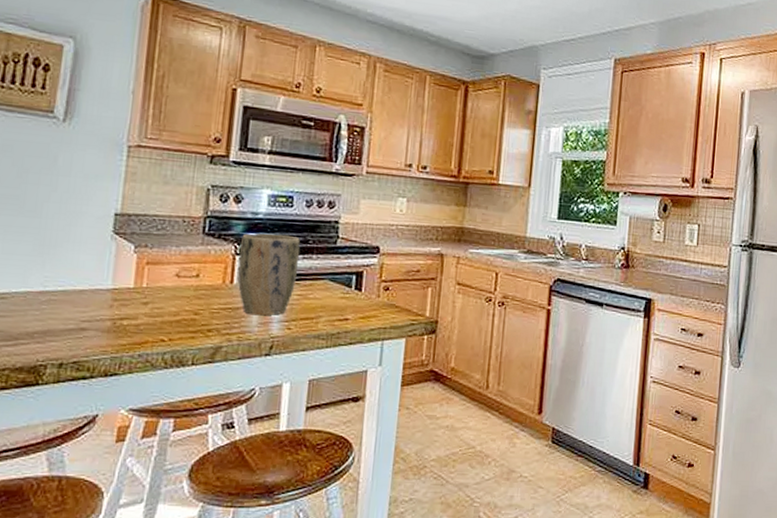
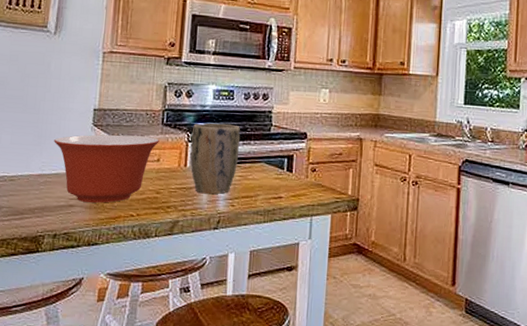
mixing bowl: none [61,244,199,326] -> present [54,134,159,203]

